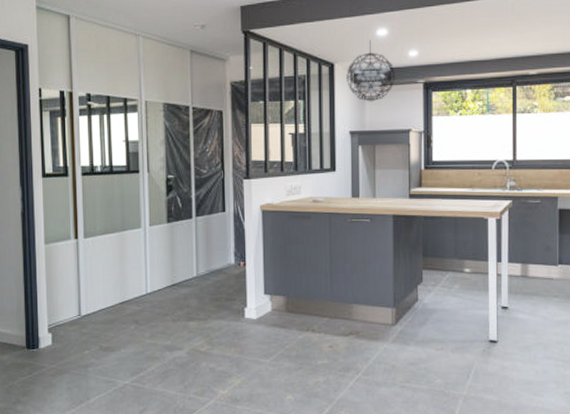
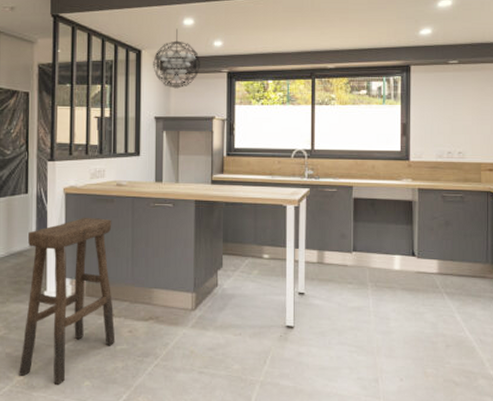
stool: none [223,234,316,400] -> present [19,217,116,386]

